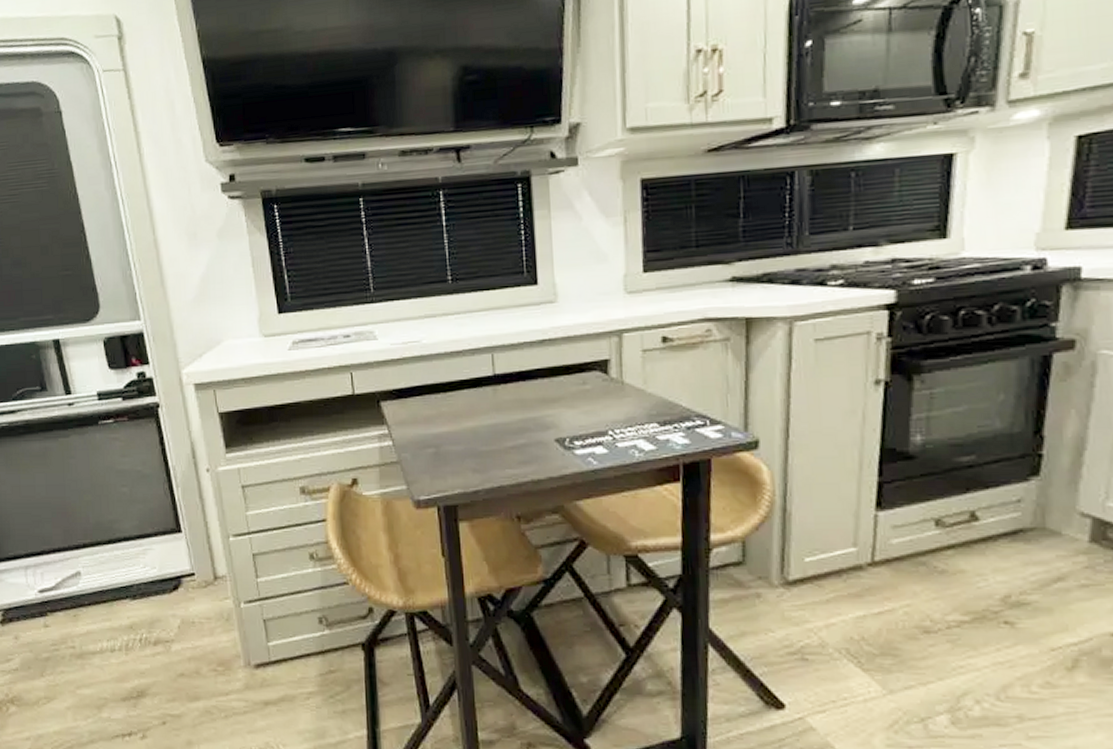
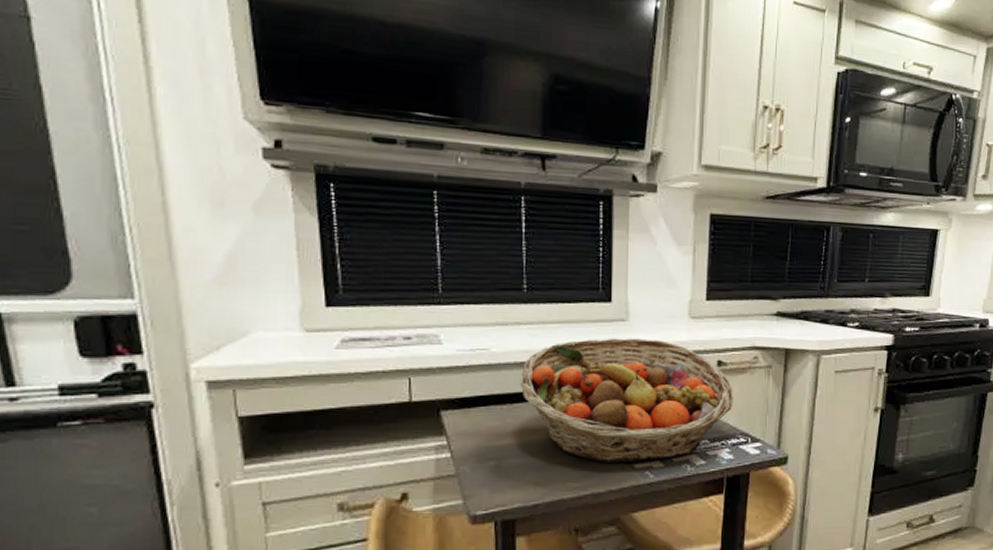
fruit basket: none [451,319,685,450] -> present [520,338,733,464]

